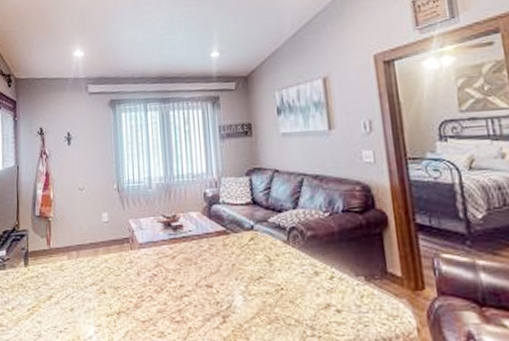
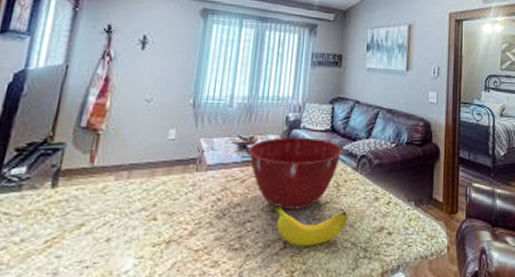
mixing bowl: none [173,212,268,285] -> present [248,136,342,210]
banana: none [203,279,286,322] -> present [270,204,347,247]

